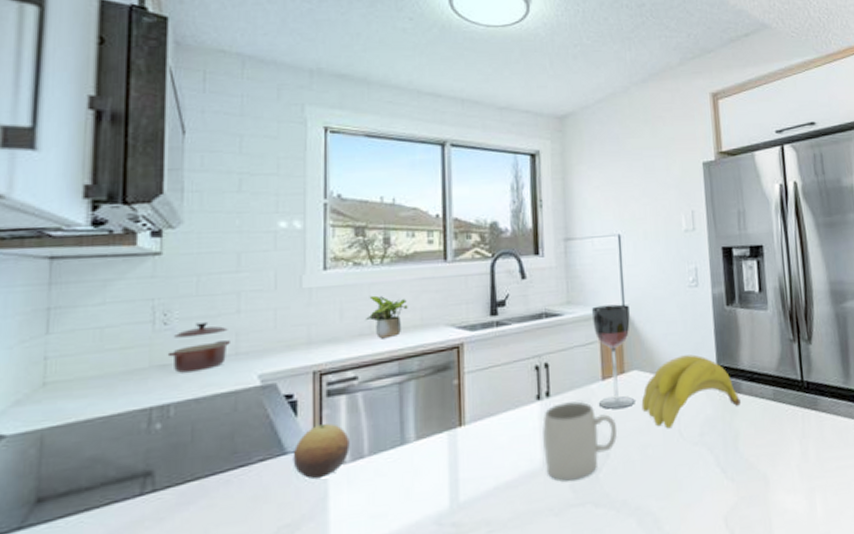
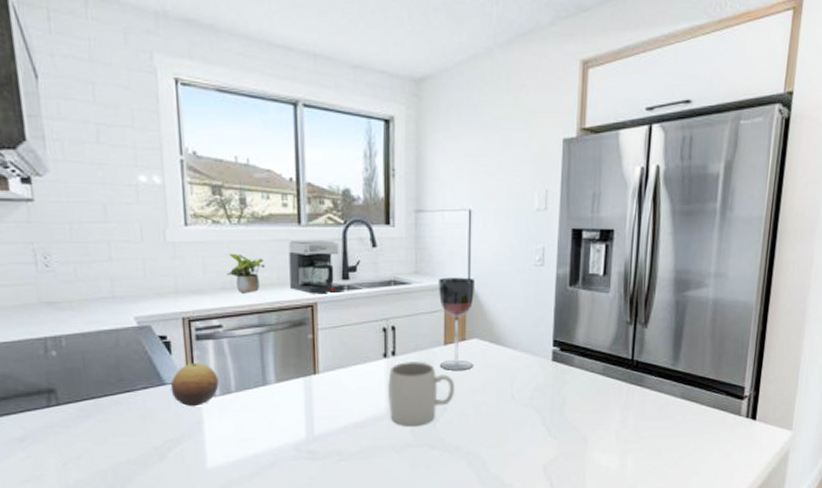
saucepan: present [167,322,230,373] -> none [52,267,106,310]
coffee maker: none [433,275,493,335] -> present [288,241,345,294]
banana: present [641,354,741,429] -> none [479,329,571,391]

